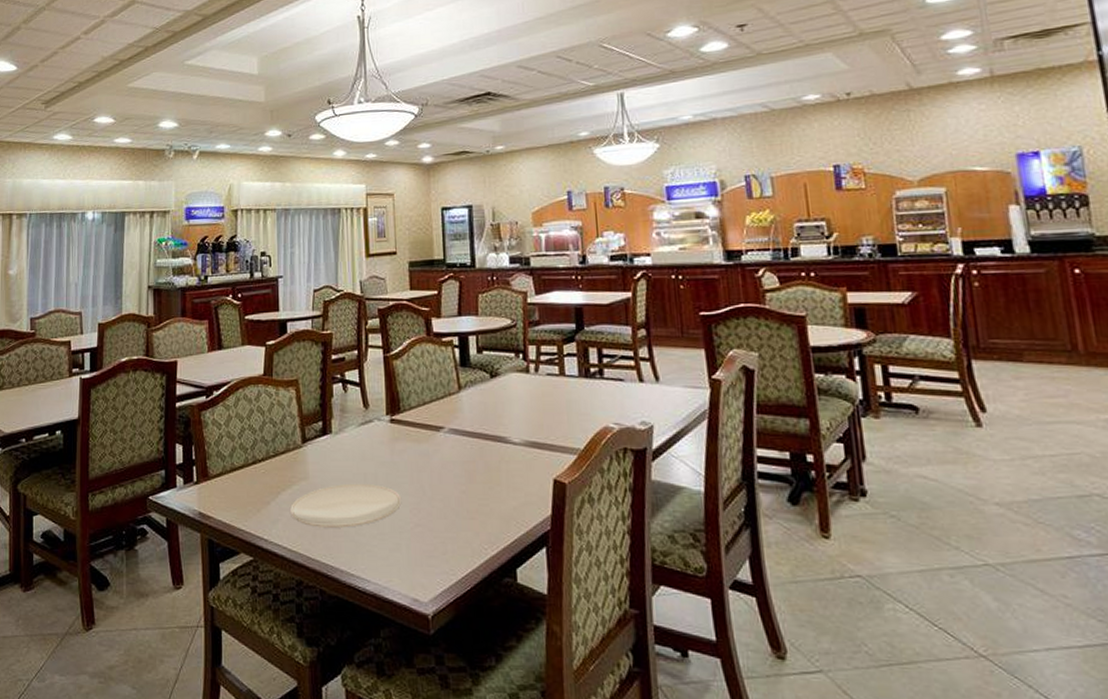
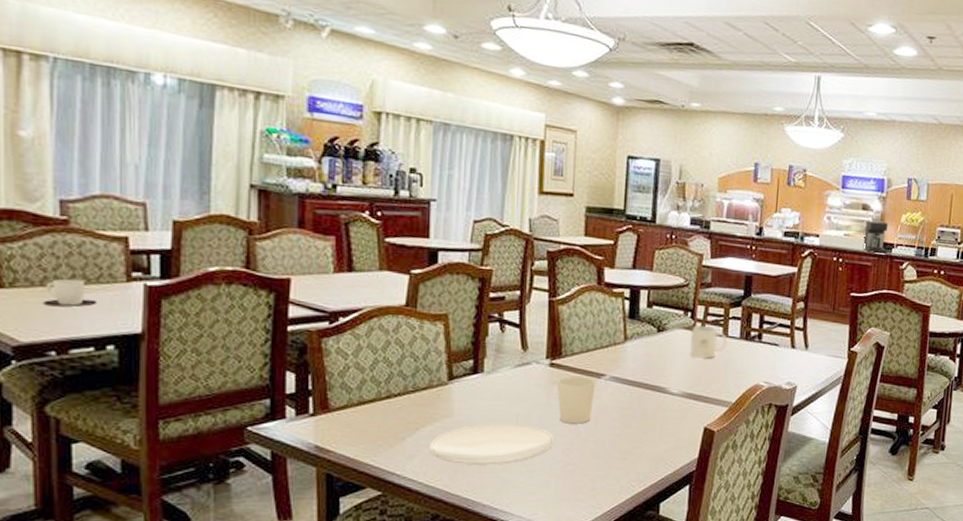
cup: none [19,378,50,402] -> present [43,278,96,307]
dixie cup: none [398,430,436,481] -> present [556,376,596,424]
mug: none [525,365,565,402] -> present [689,324,727,359]
coffee maker: none [703,227,734,265] -> present [862,220,888,254]

